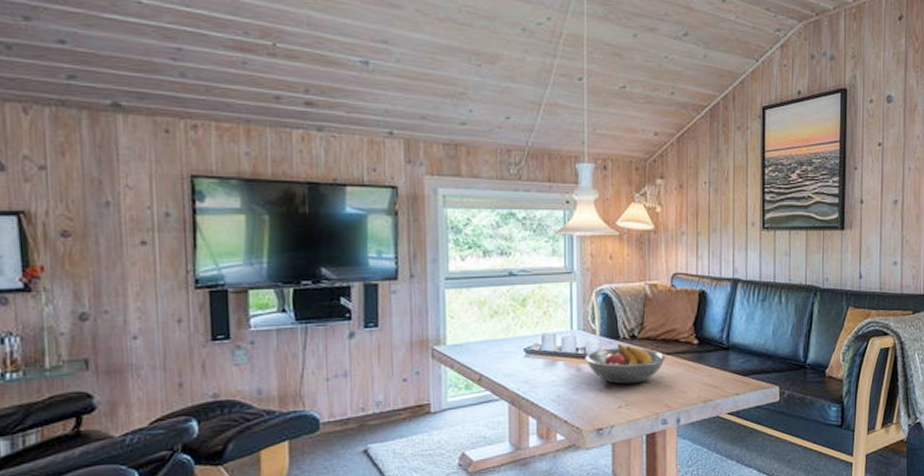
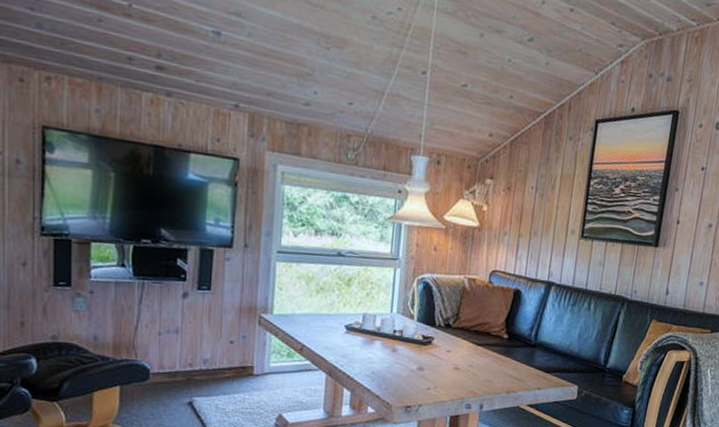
fruit bowl: present [585,343,666,385] -> none [401,330,476,369]

